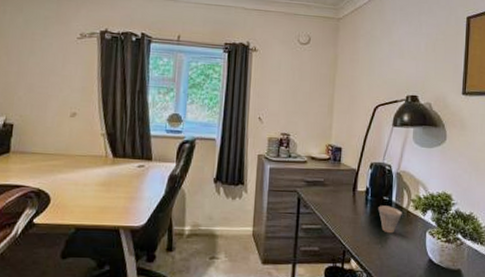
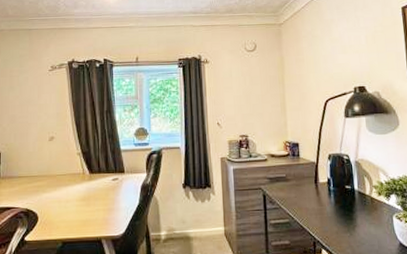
cup: present [378,205,402,234] -> none [342,194,366,221]

